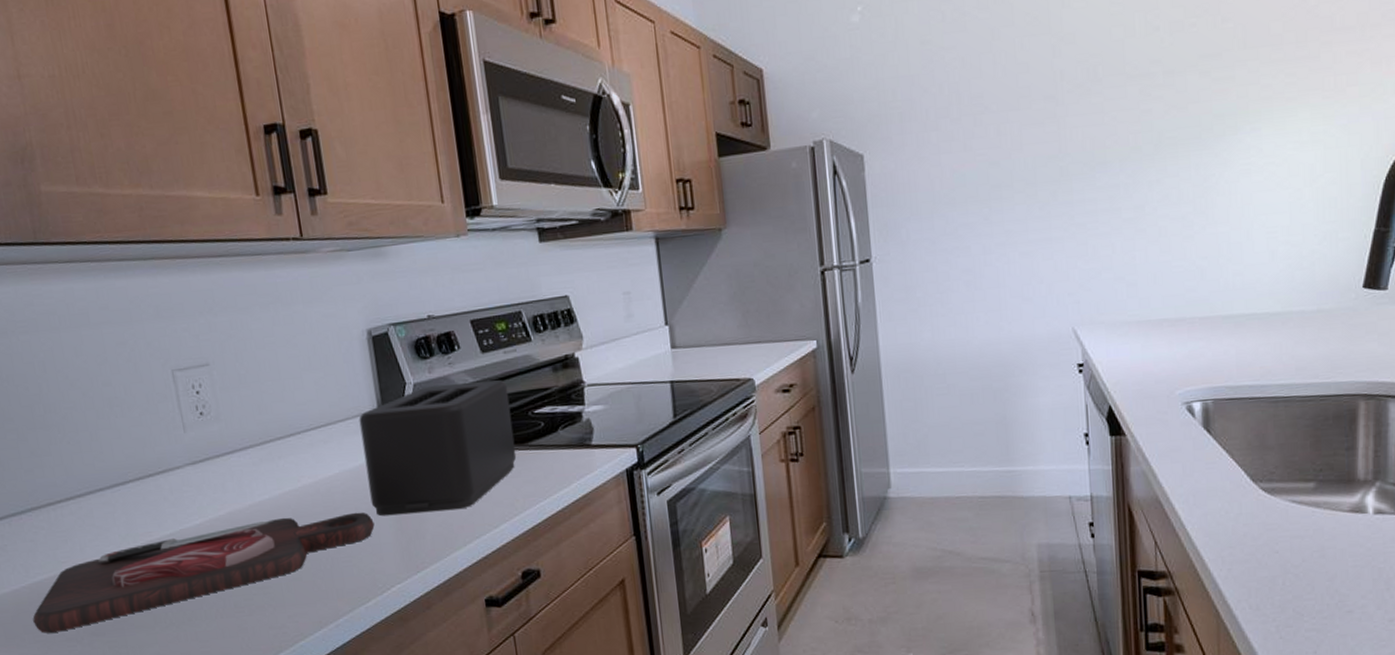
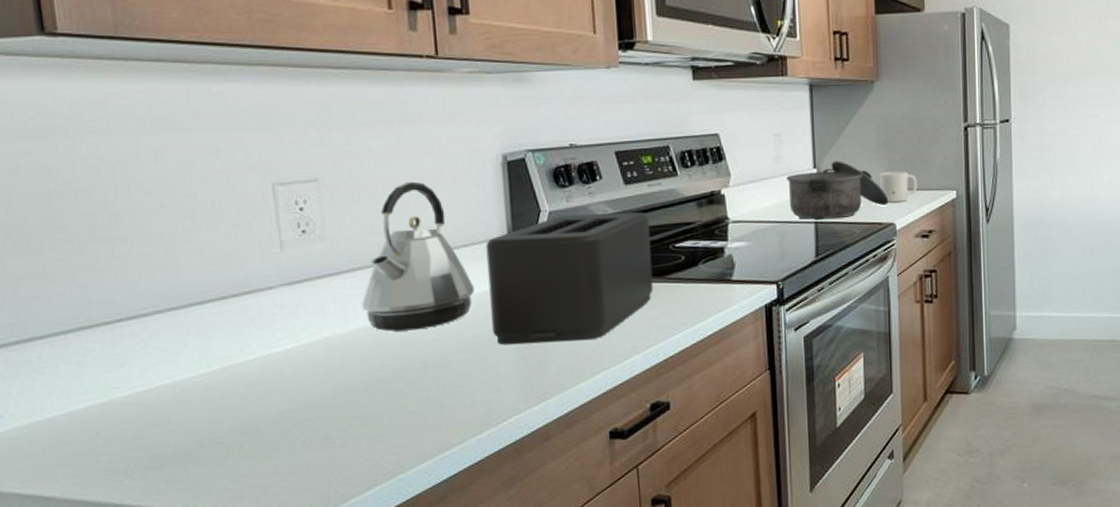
cutting board: present [33,512,375,633] -> none [71,340,494,467]
kettle: none [255,361,353,506] -> present [361,181,474,331]
cooking pot: none [638,316,746,380] -> present [786,161,889,220]
mug: none [733,323,775,357] -> present [879,171,918,202]

